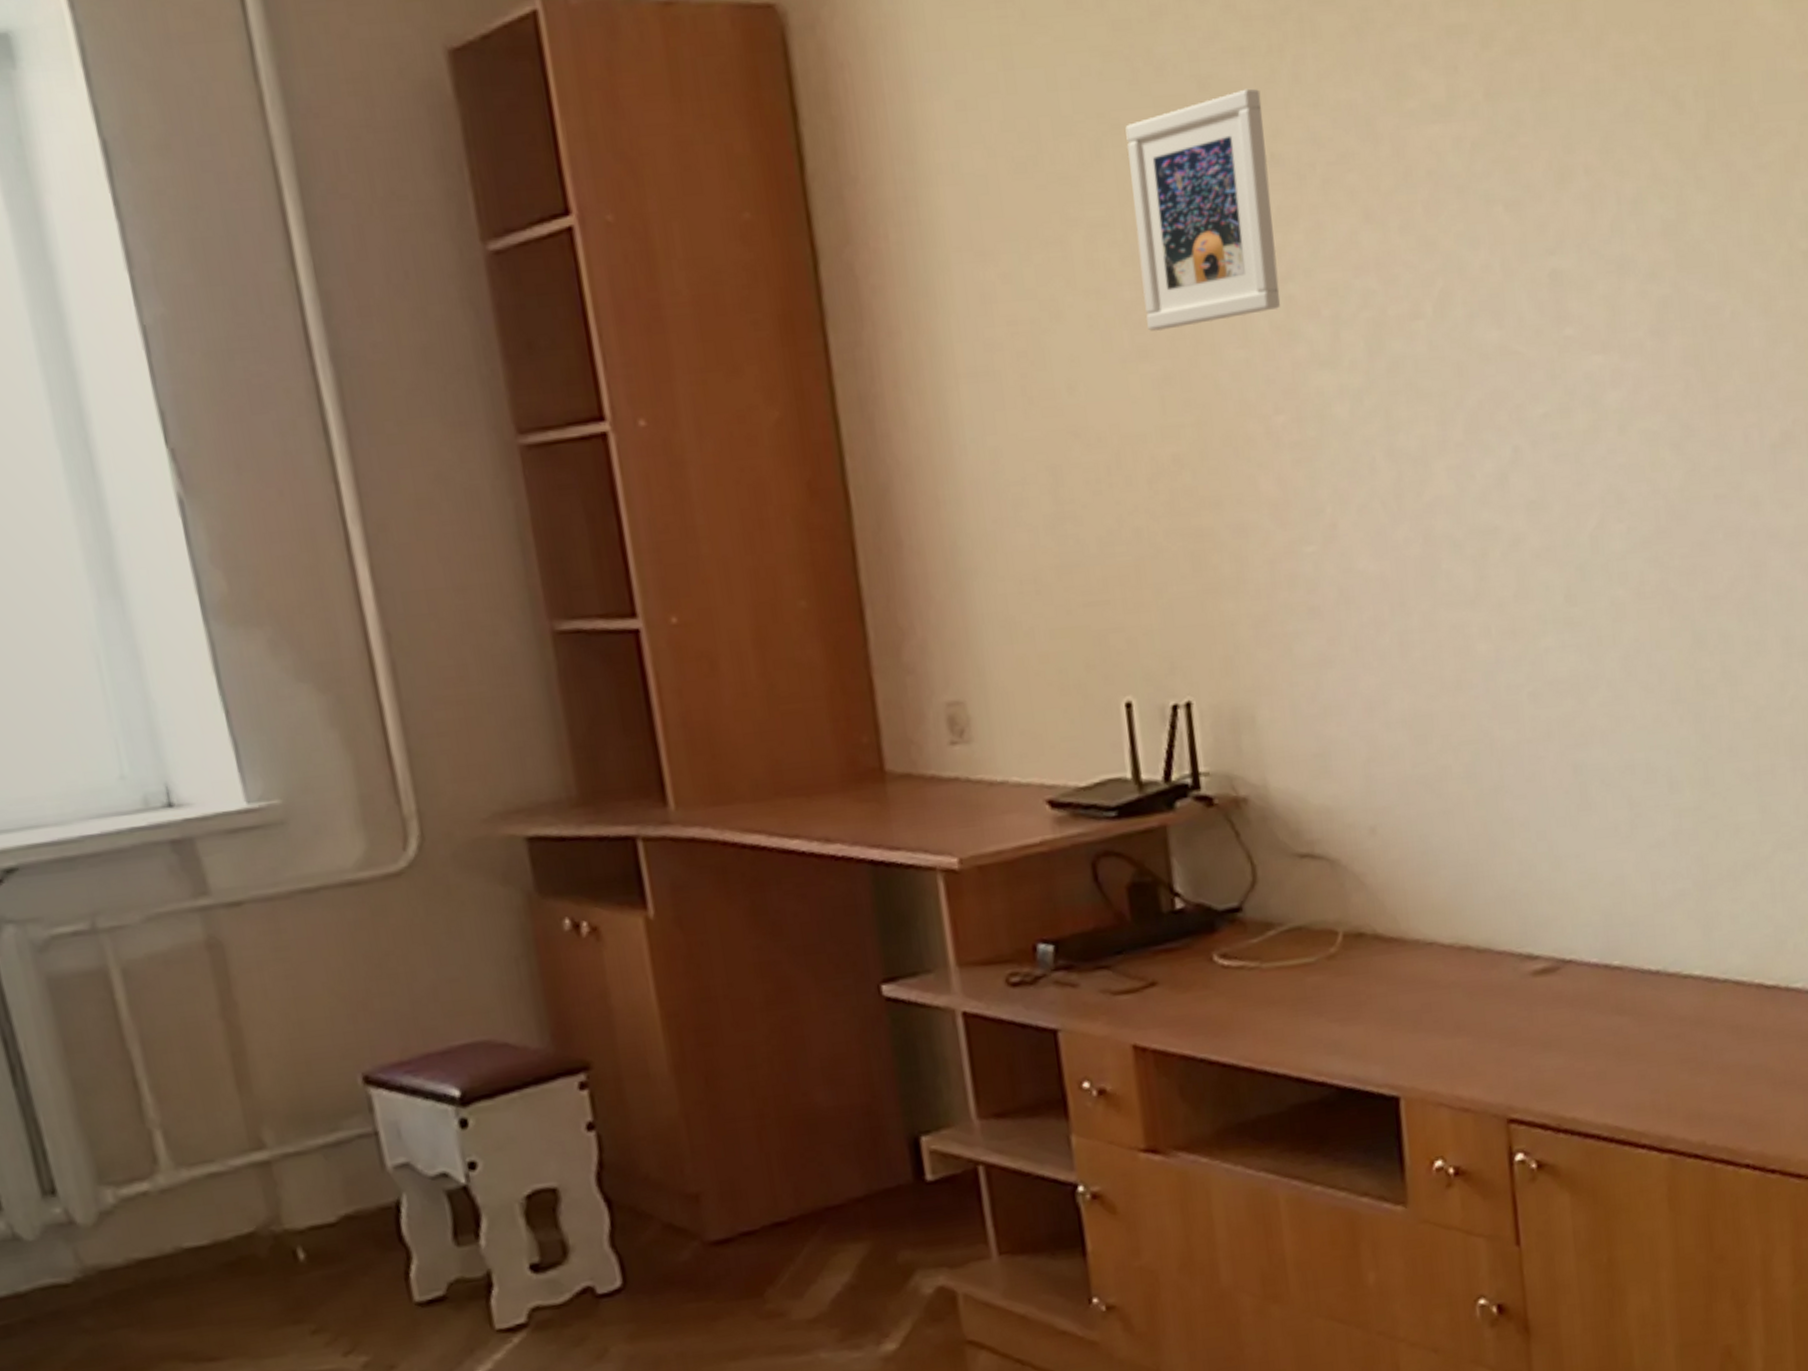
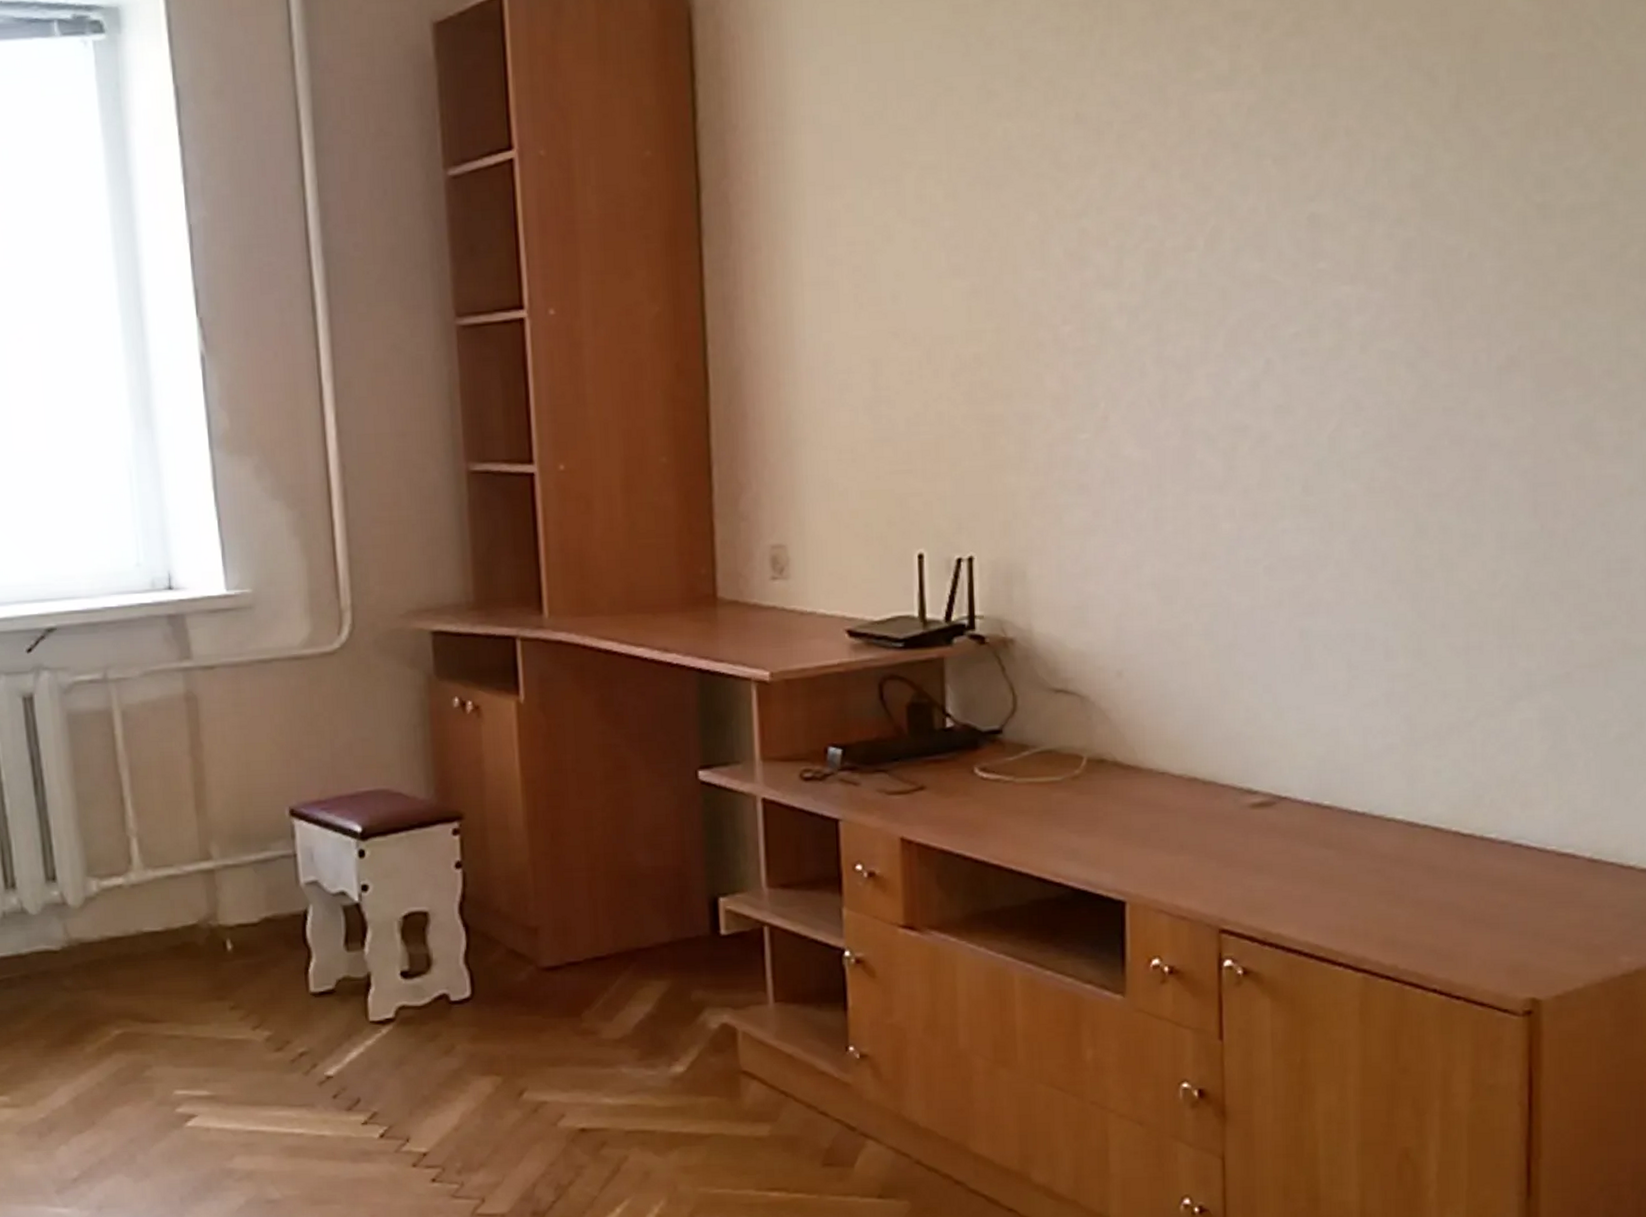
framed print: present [1125,88,1281,331] -> none [956,60,1075,254]

